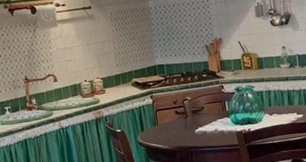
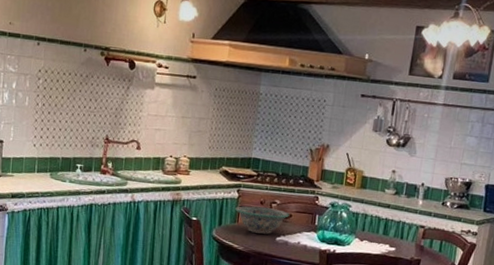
decorative bowl: none [153,105,202,131] -> present [235,206,289,235]

